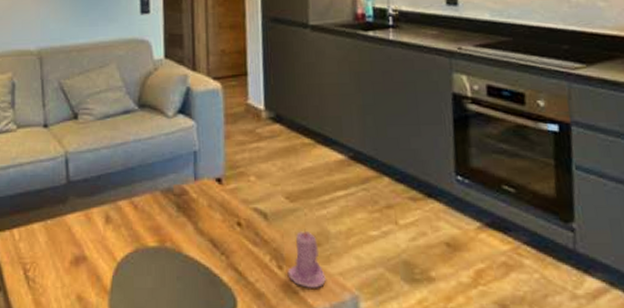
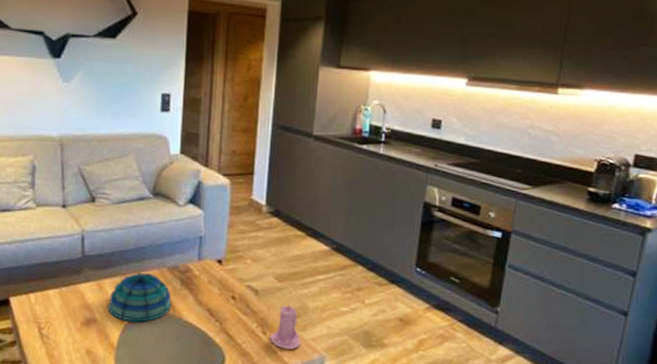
decorative bowl: none [98,199,169,260] -> present [108,273,172,323]

